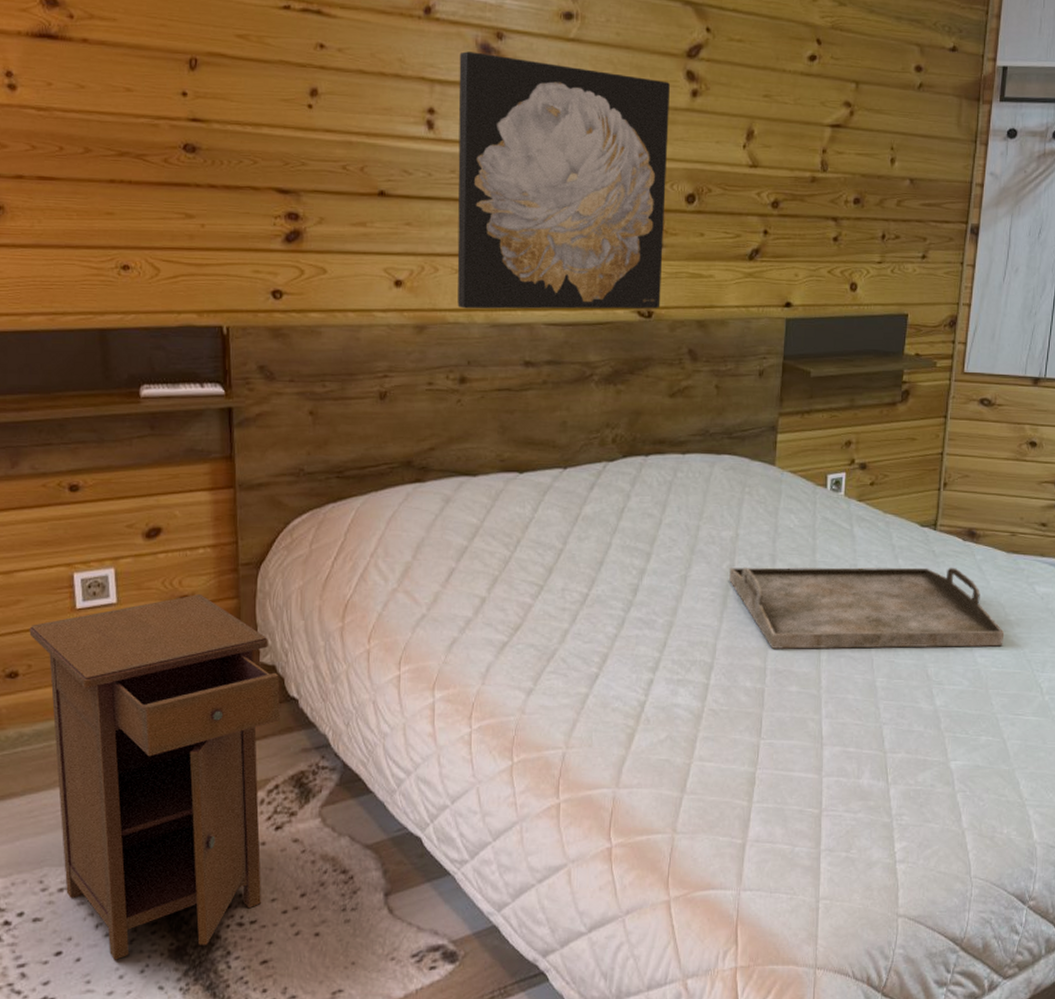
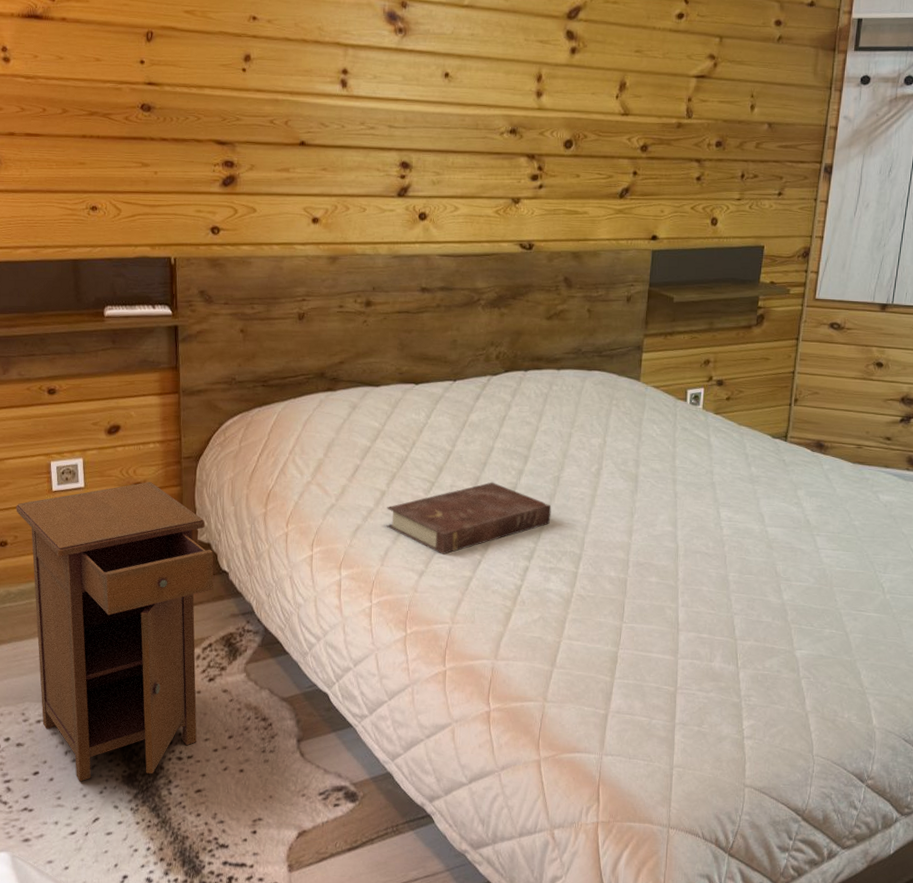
wall art: present [457,51,670,310] -> none [365,19,551,243]
book: none [487,583,678,669] -> present [386,482,552,555]
serving tray: present [729,567,1005,649] -> none [597,470,849,549]

